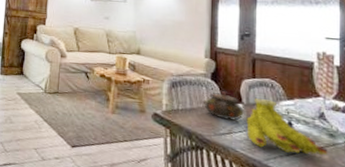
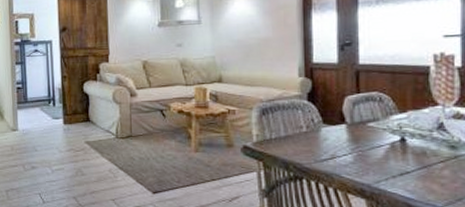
teapot: present [203,91,245,121] -> none [300,112,350,144]
fruit: present [246,98,328,156] -> none [351,116,449,172]

